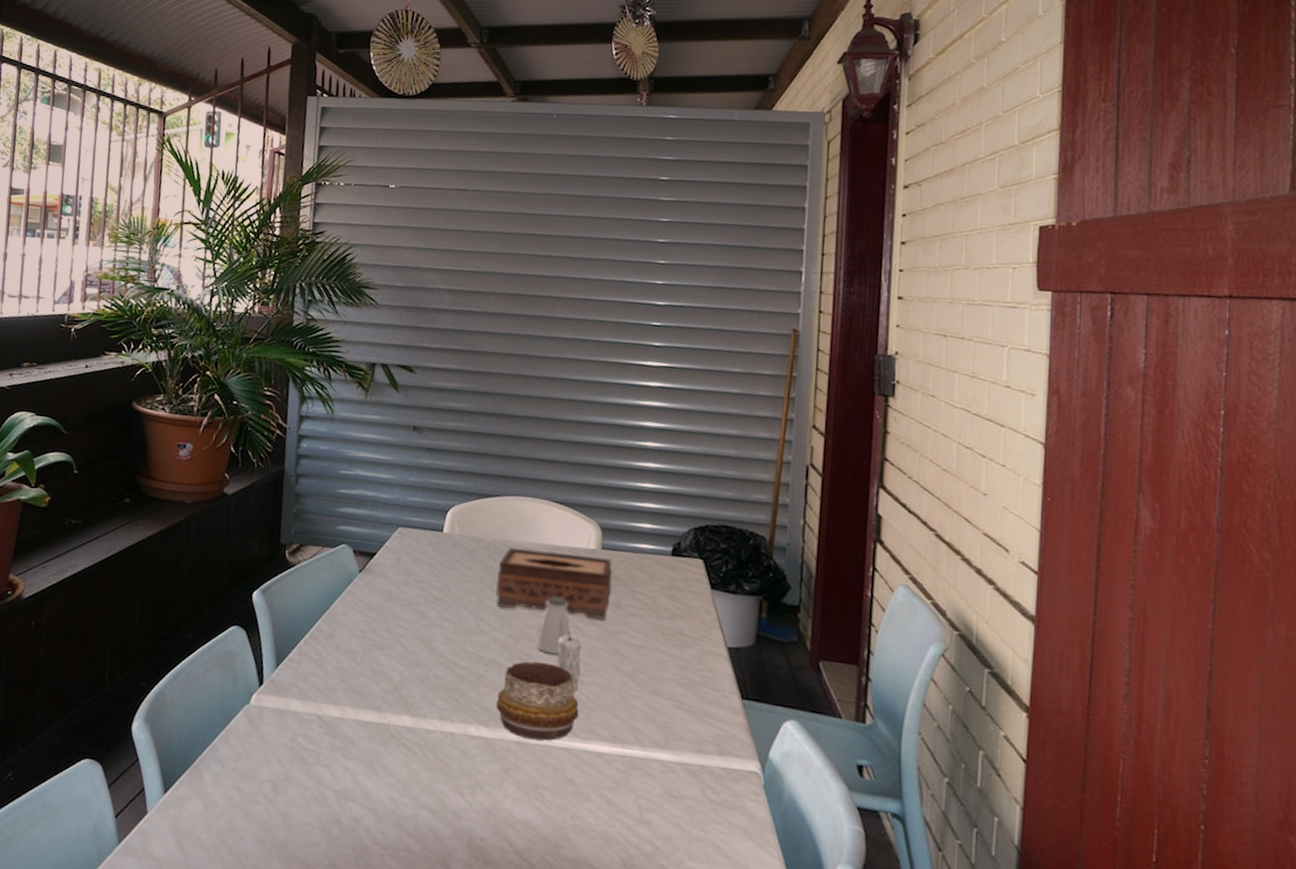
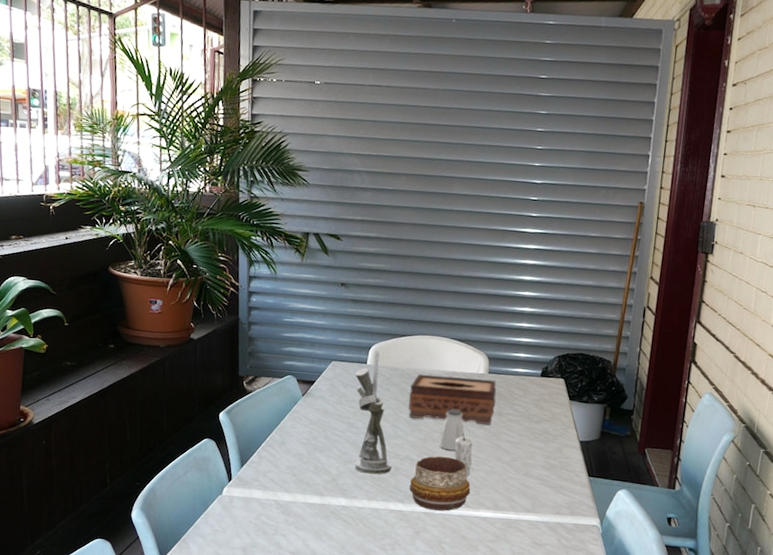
utensil holder: none [424,515,473,684] -> present [354,351,392,475]

